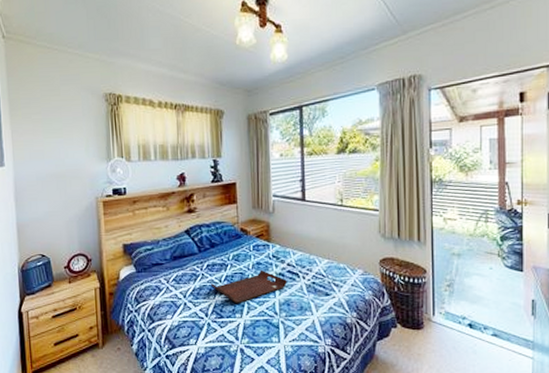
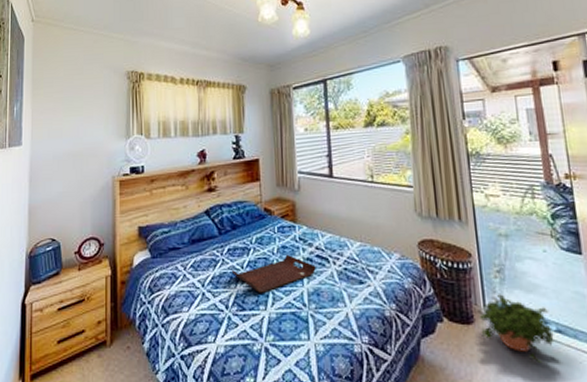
potted plant: none [429,304,491,360] -> present [479,294,555,363]

